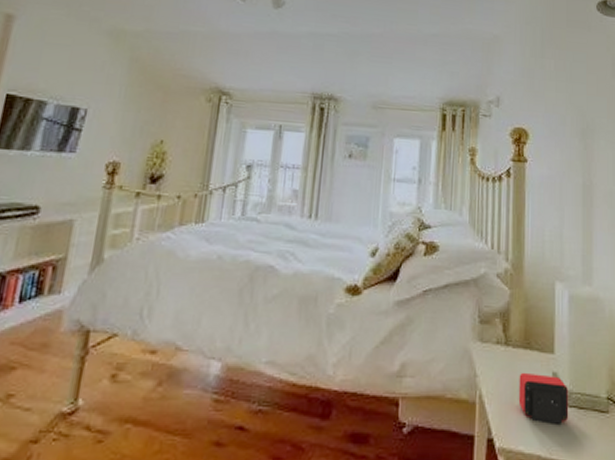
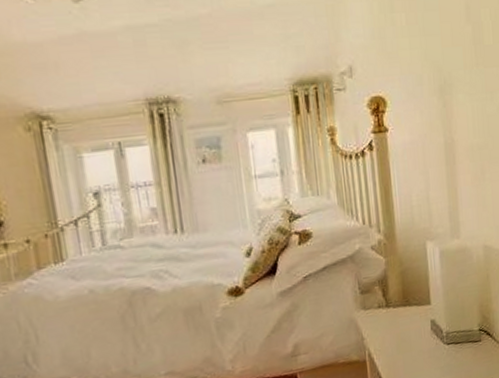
alarm clock: present [518,372,569,424] -> none [401,322,448,363]

